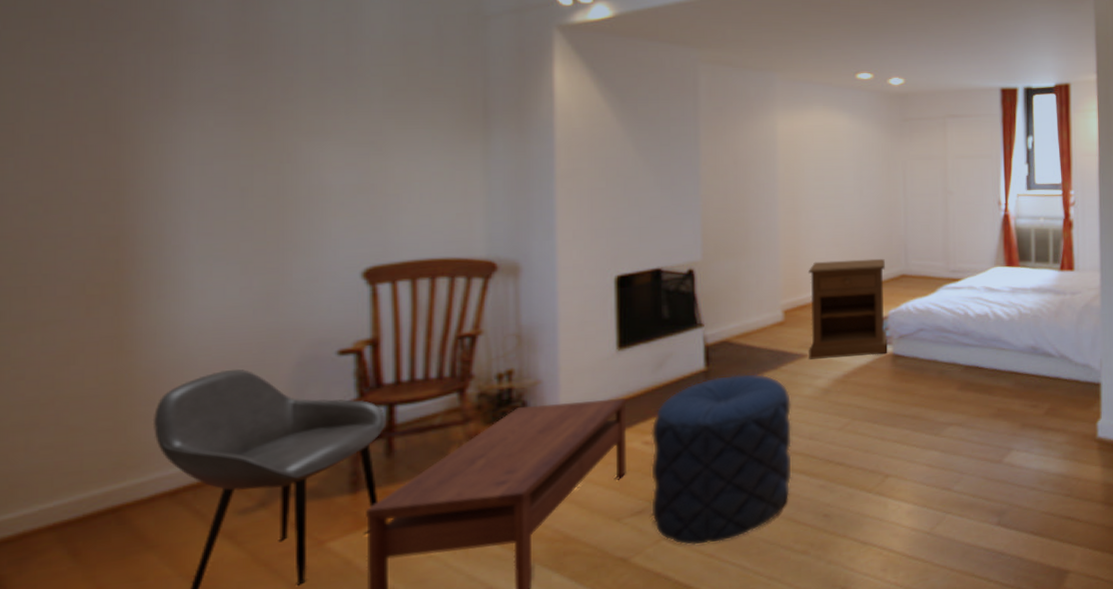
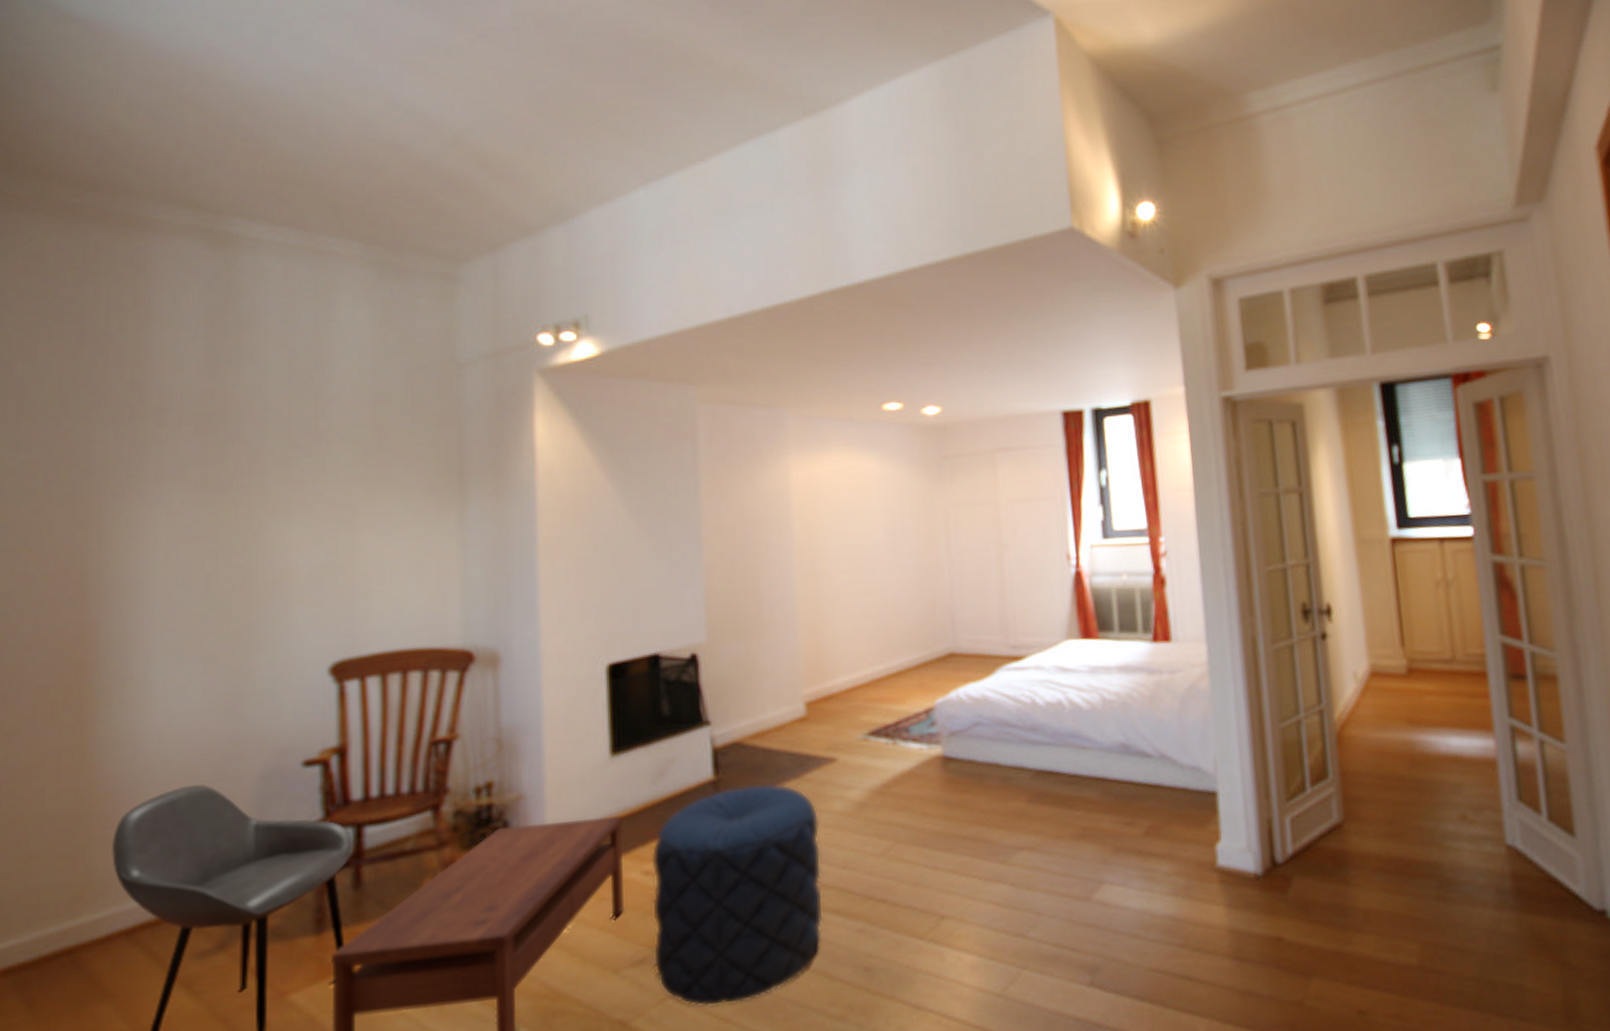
nightstand: present [807,258,888,359] -> none [833,633,936,765]

